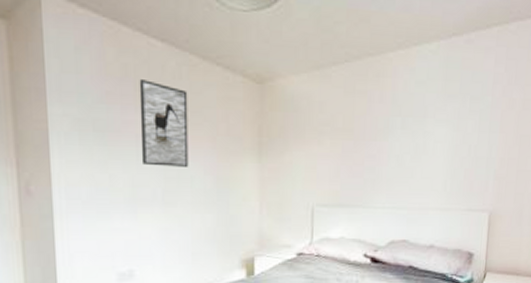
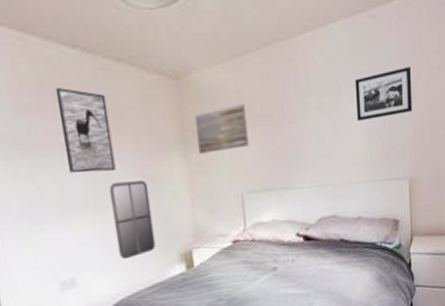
home mirror: none [179,180,218,258] -> present [109,180,156,260]
wall art: none [274,115,327,161] -> present [195,104,249,154]
picture frame: none [441,95,505,147] -> present [354,66,413,122]

